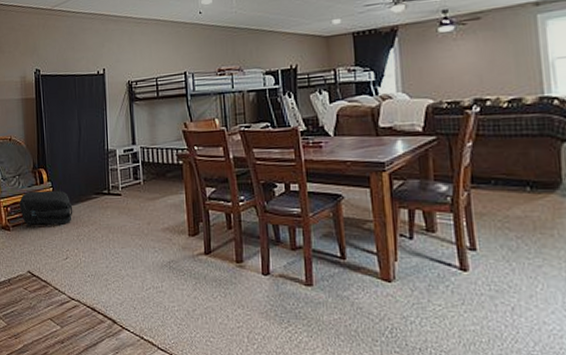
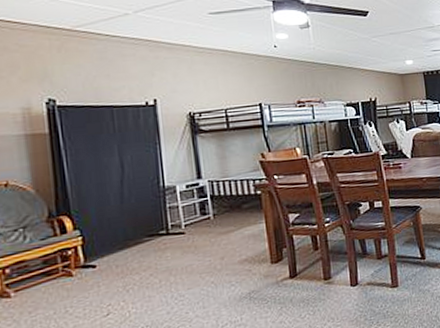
backpack: present [16,190,73,230] -> none [21,238,116,294]

